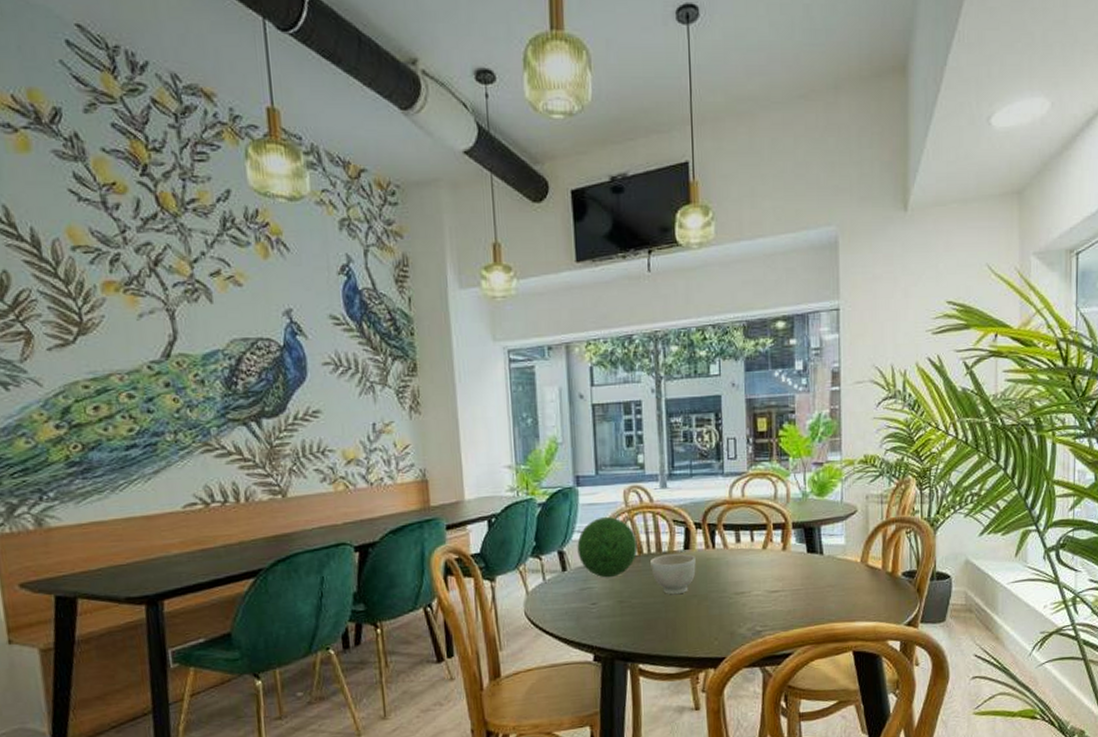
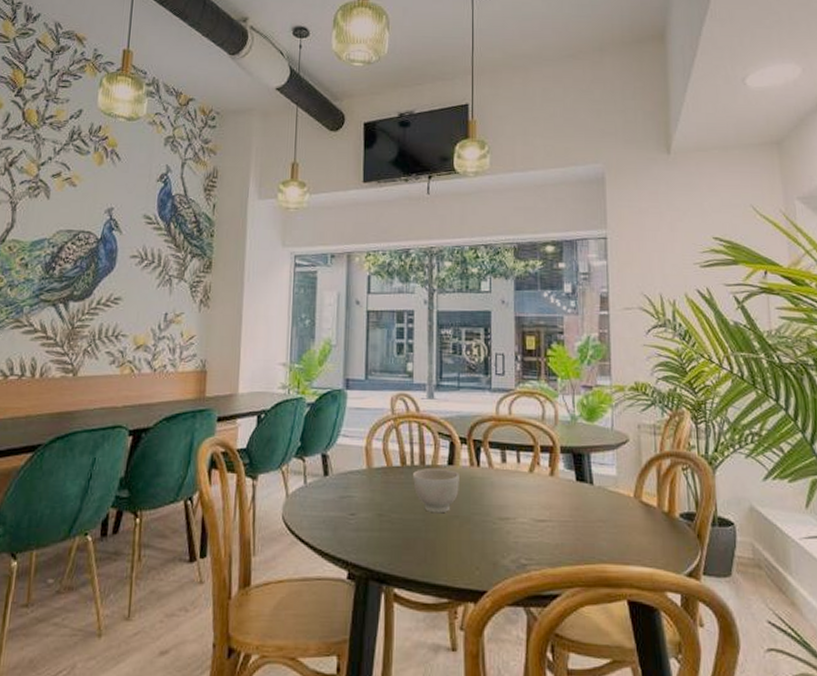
decorative ball: present [577,517,638,578] -> none [341,423,401,488]

